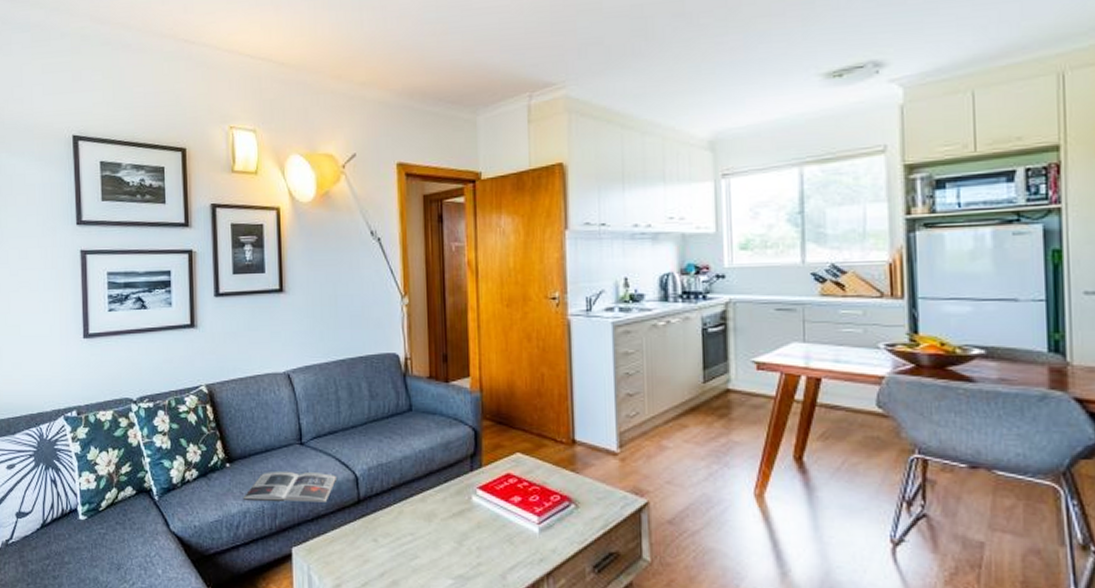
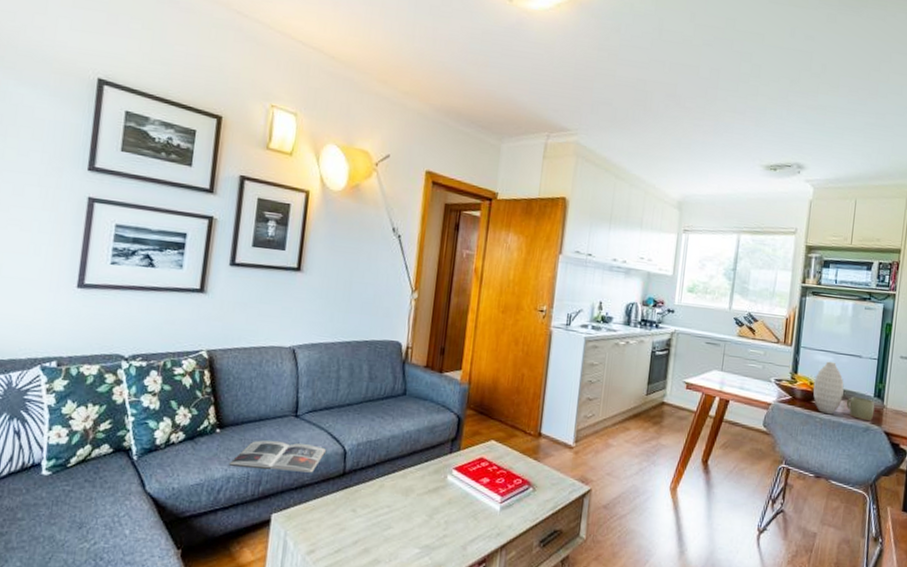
vase: none [945,312,997,383] -> present [812,361,844,415]
mug: none [1003,355,1053,385] -> present [846,396,875,420]

